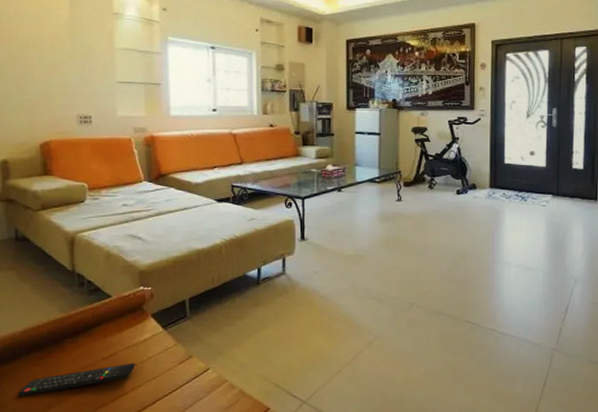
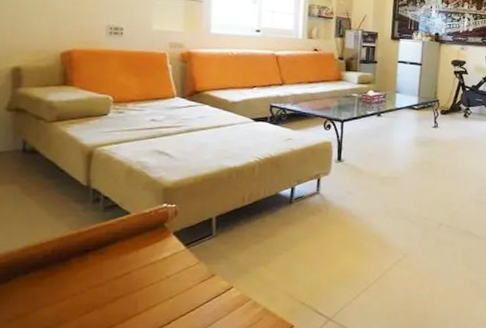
remote control: present [18,362,136,396] -> none [10,281,152,319]

